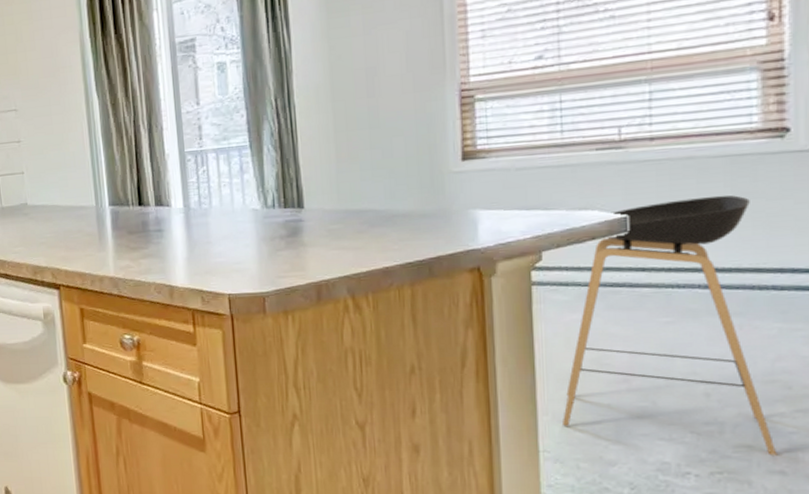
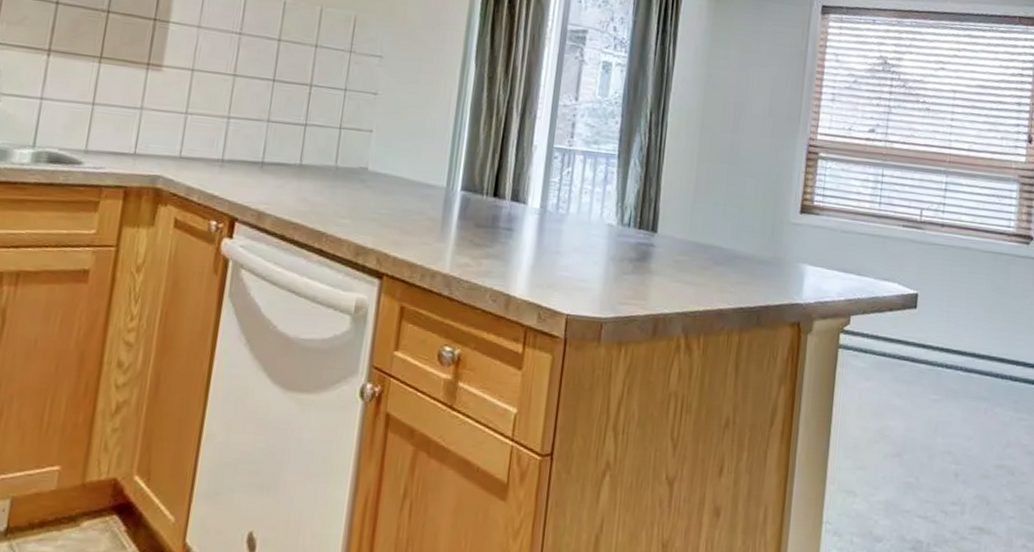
stool: present [561,195,777,455] -> none [844,285,1002,539]

